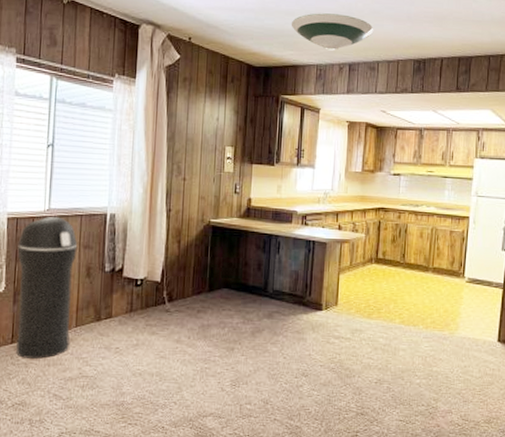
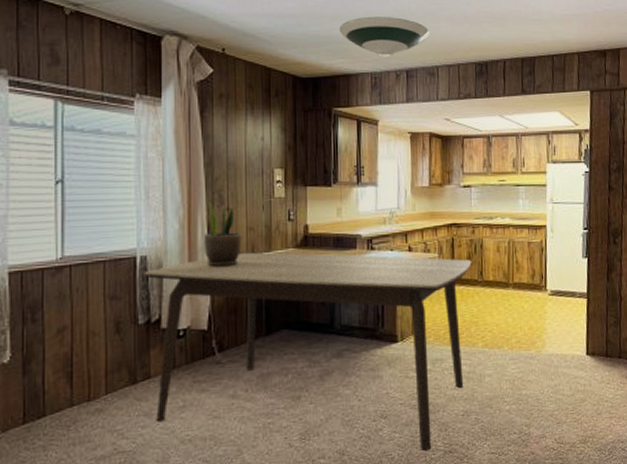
trash can: present [15,216,78,360] -> none [24,265,102,440]
dining table: none [113,218,396,411] -> present [145,252,472,452]
potted plant: none [162,172,194,229] -> present [204,202,242,267]

